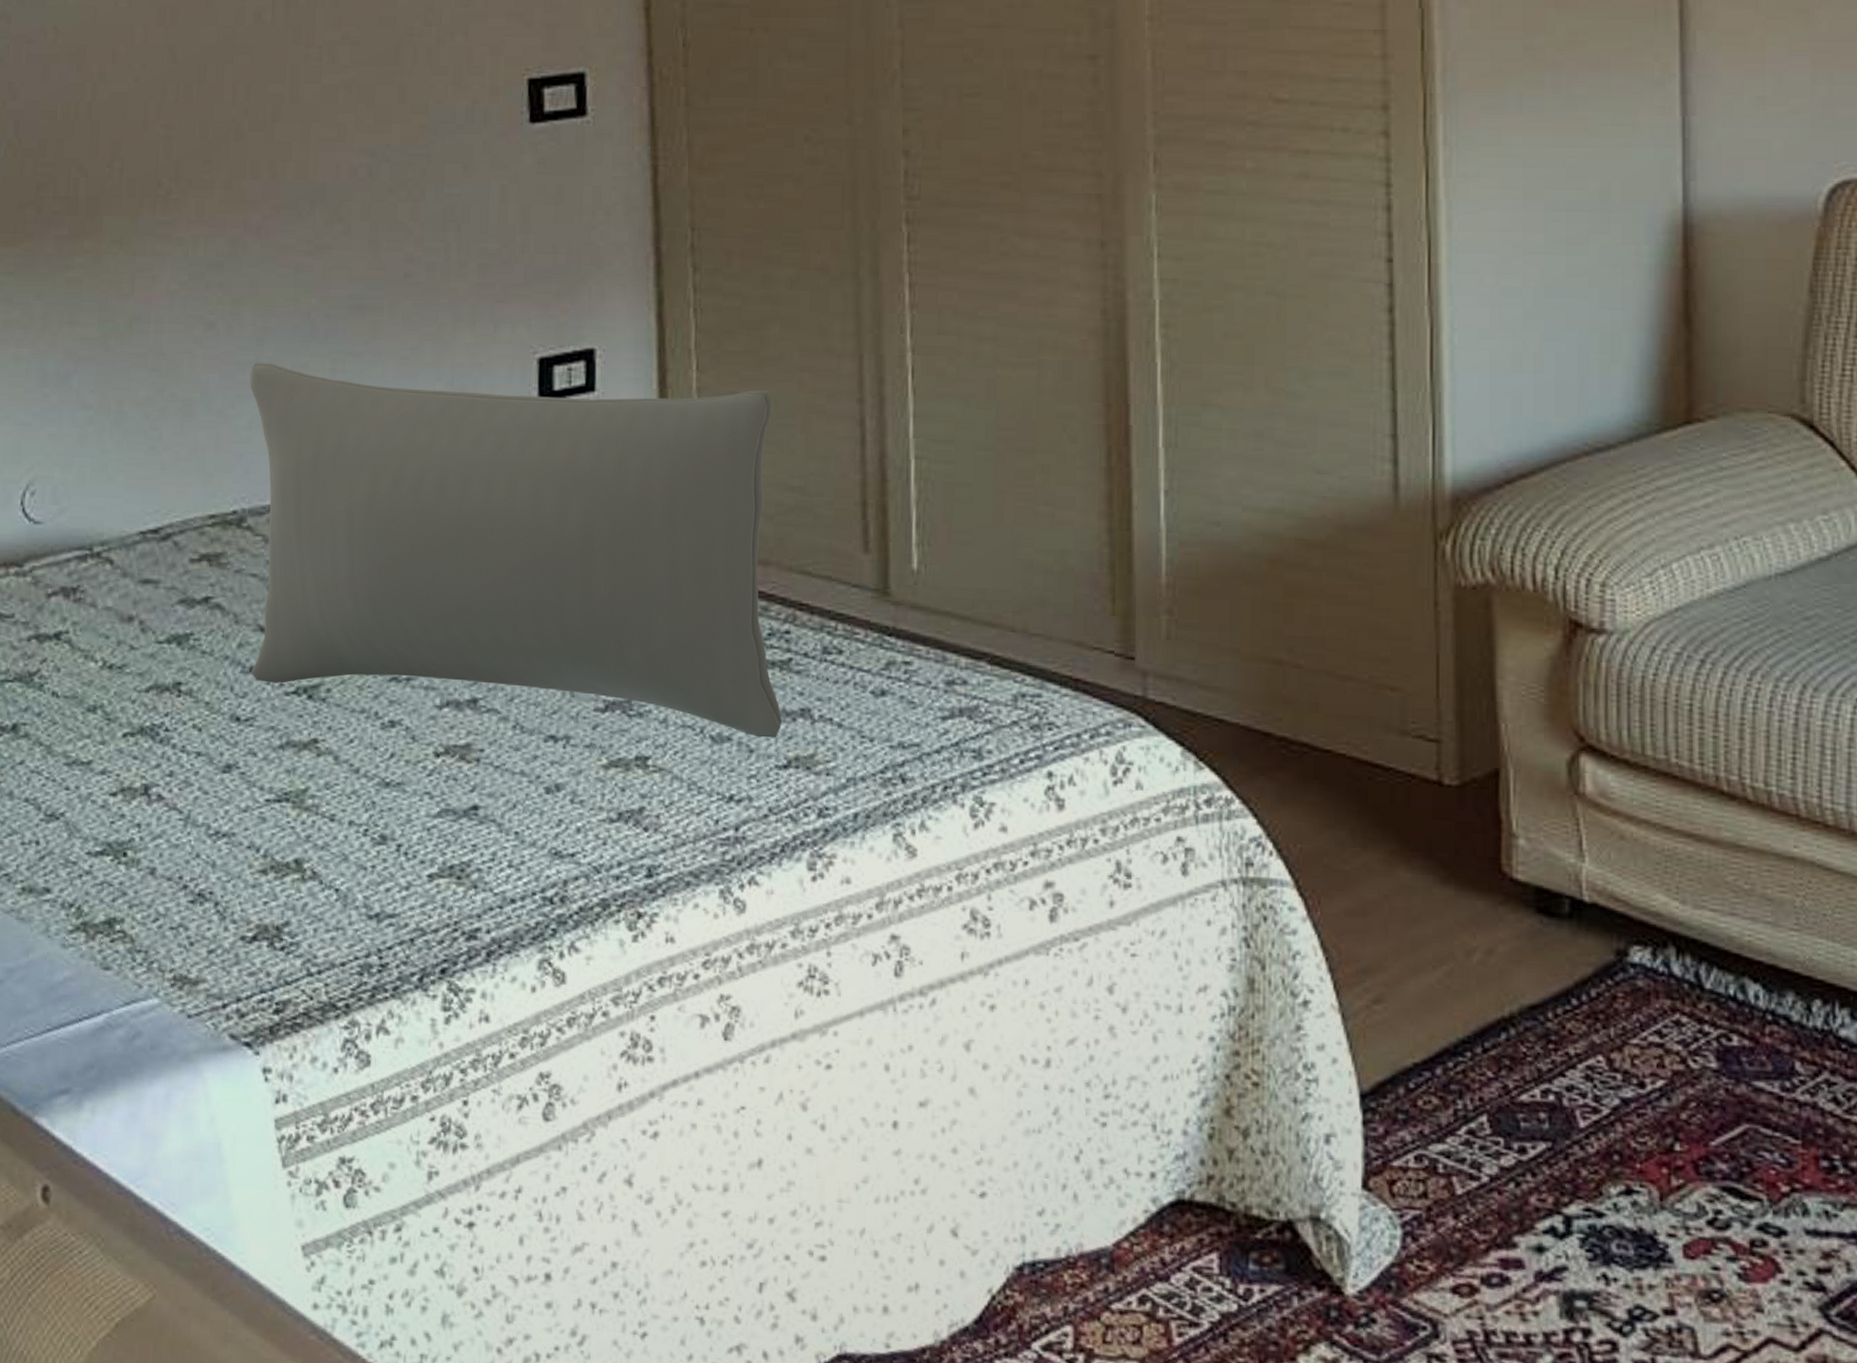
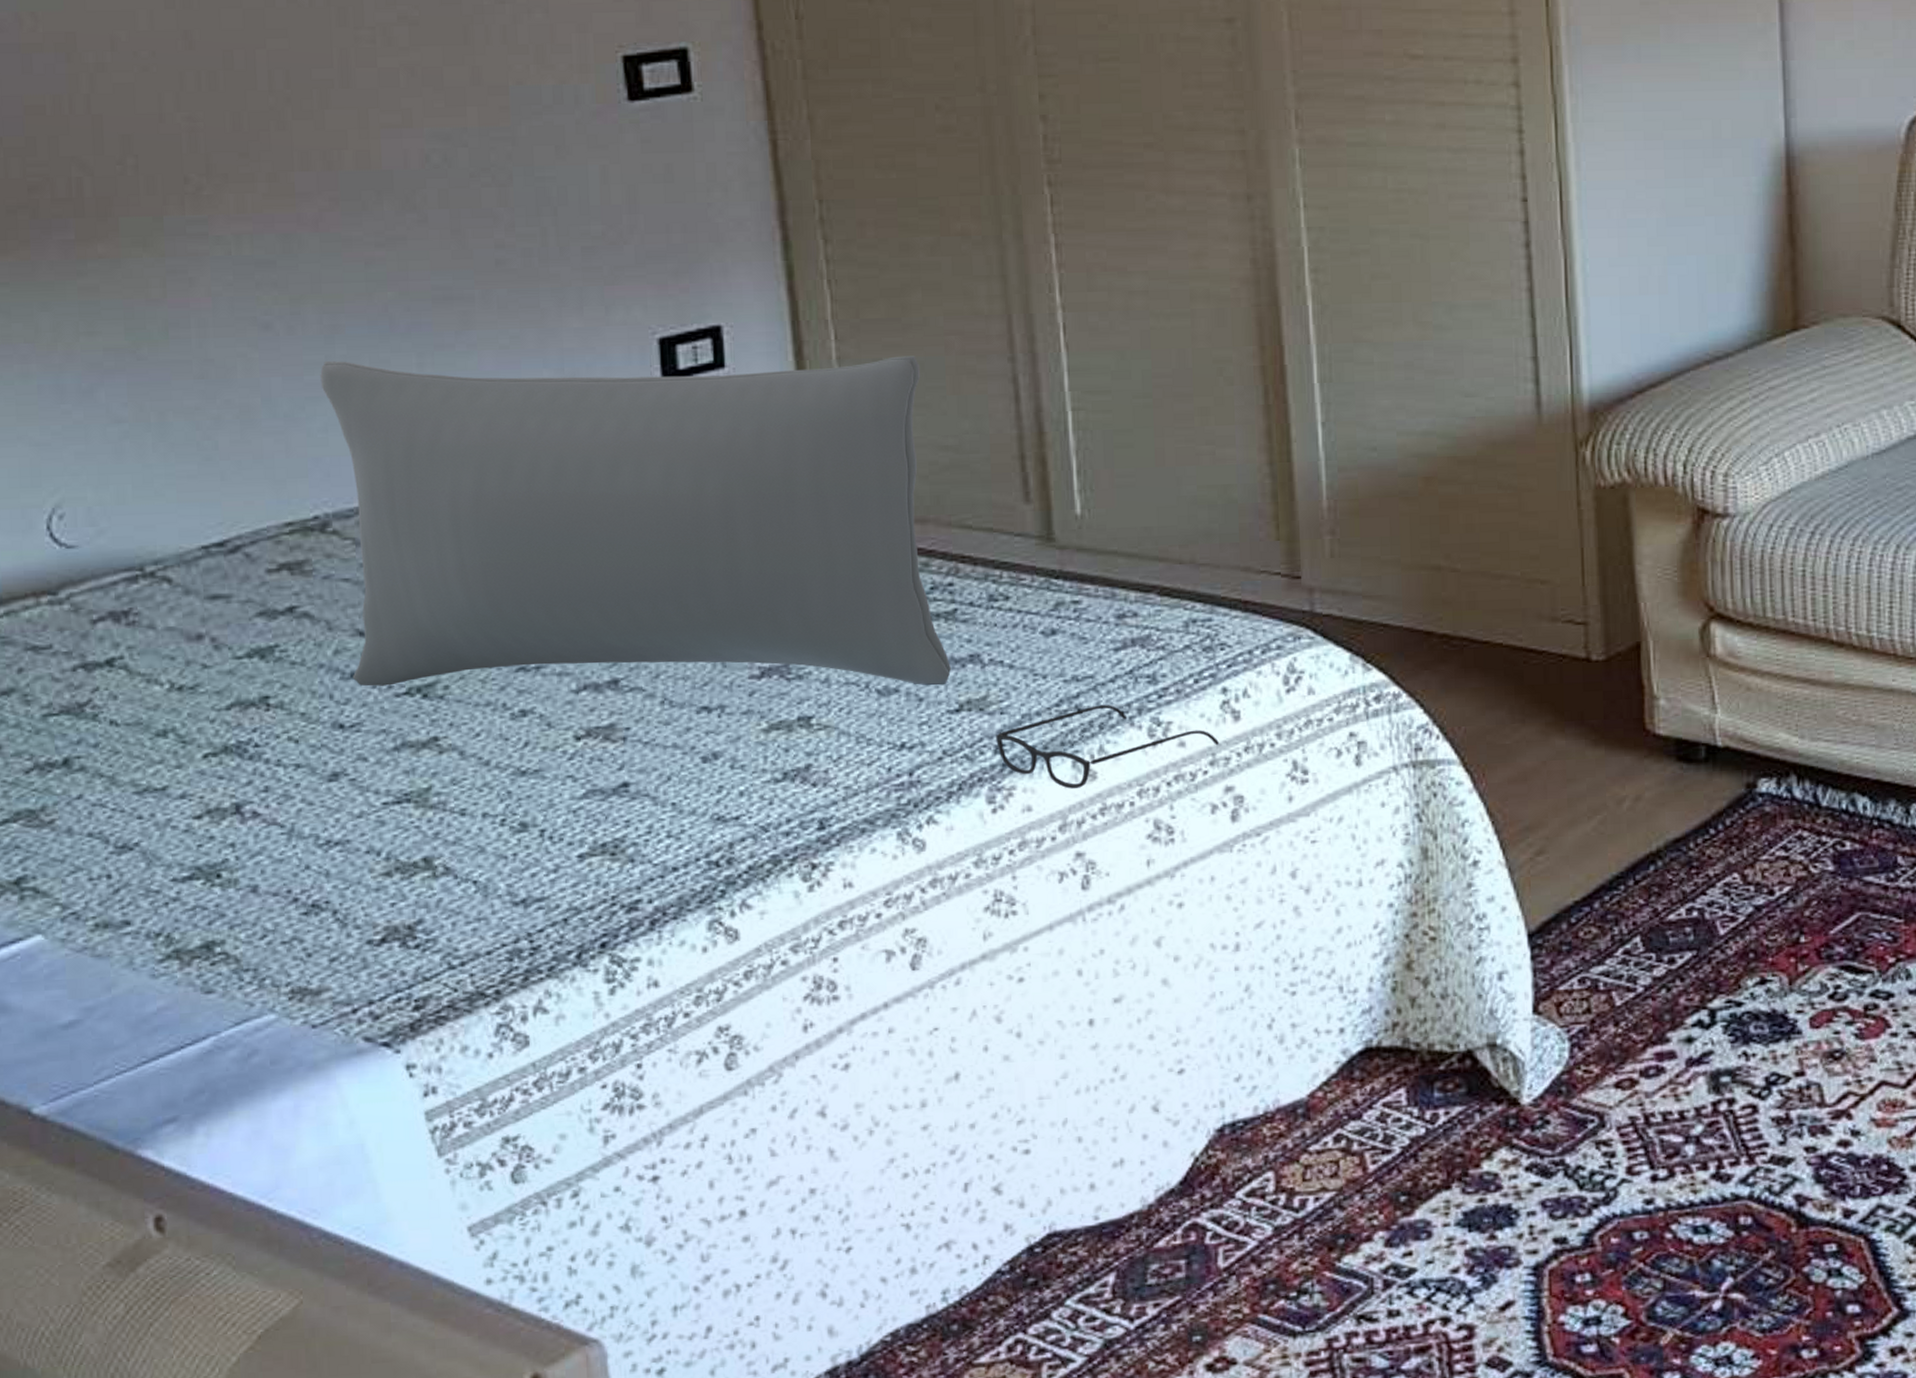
eyeglasses: none [819,776,1041,865] -> present [995,705,1219,789]

